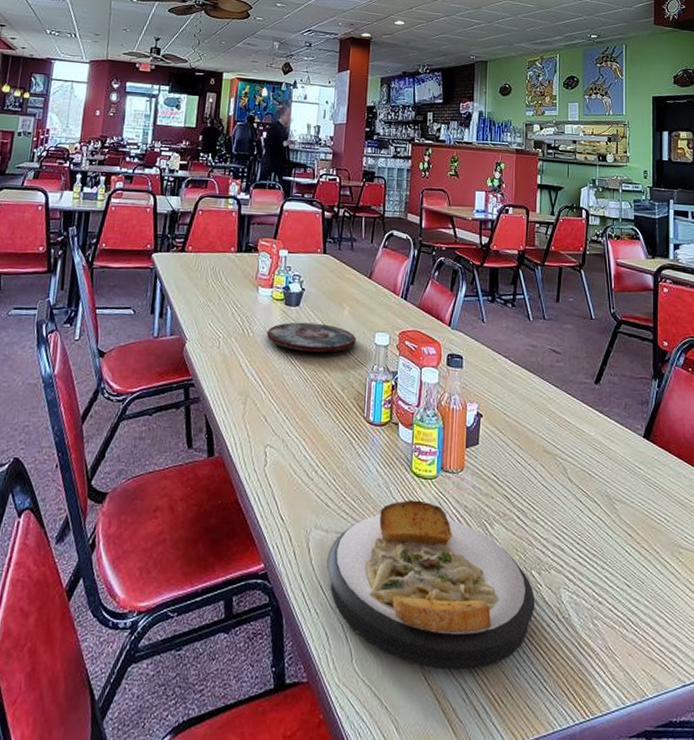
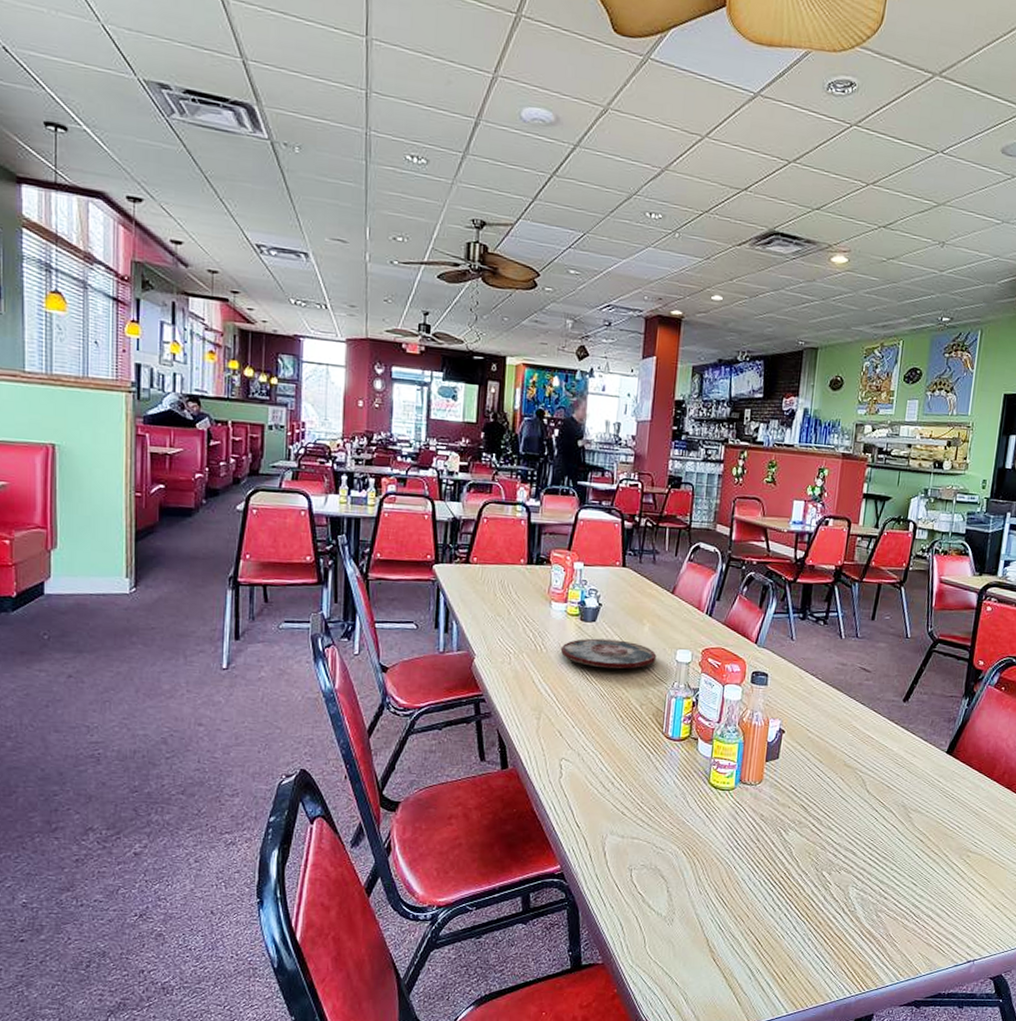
plate: present [326,500,536,670] -> none [622,809,824,954]

